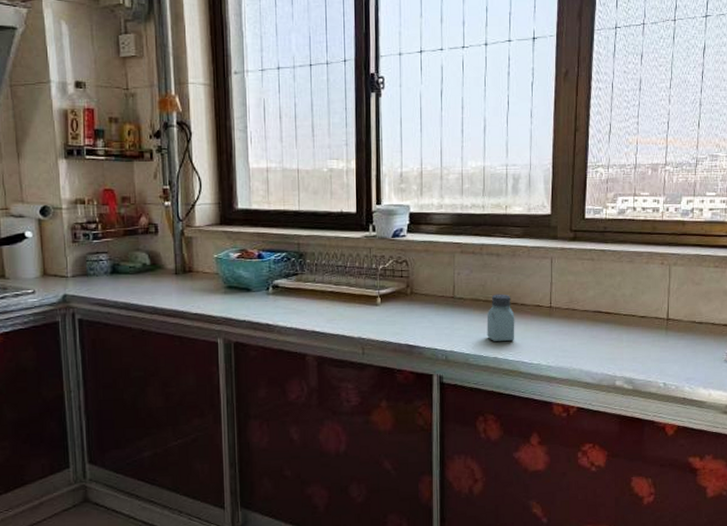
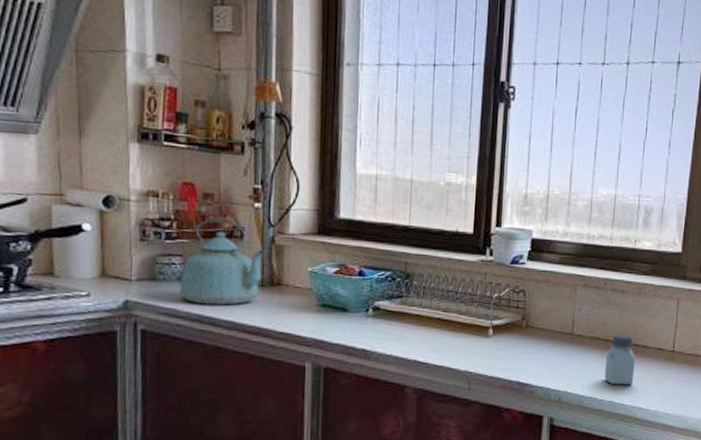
kettle: none [107,215,176,294] -> present [179,215,264,306]

